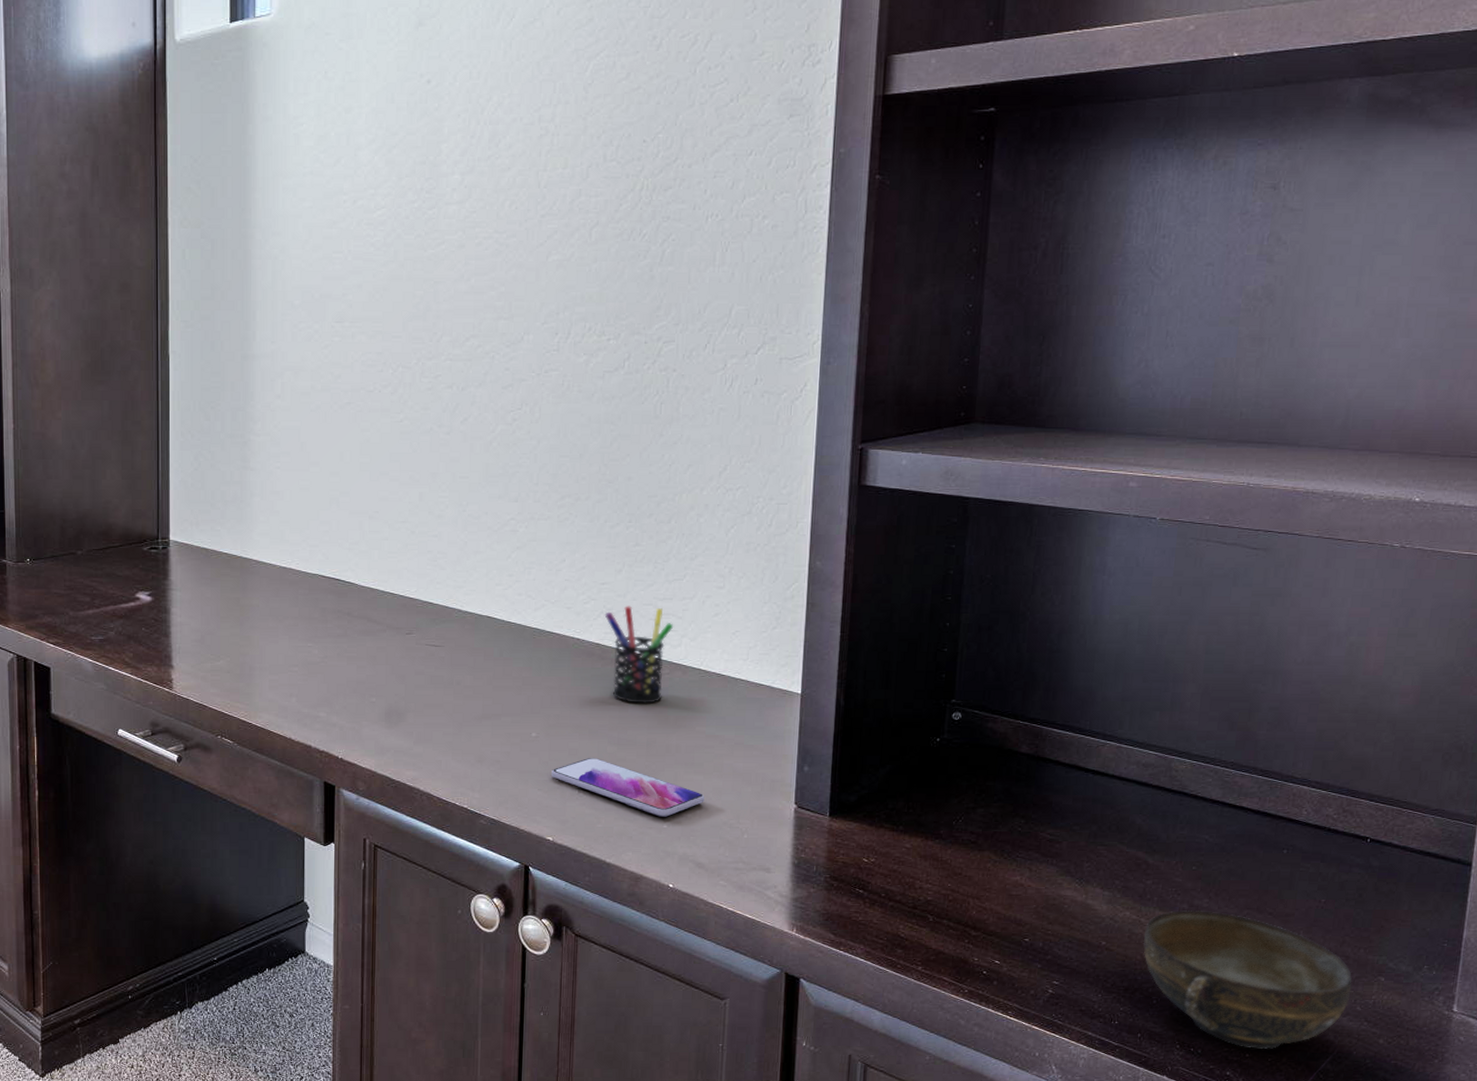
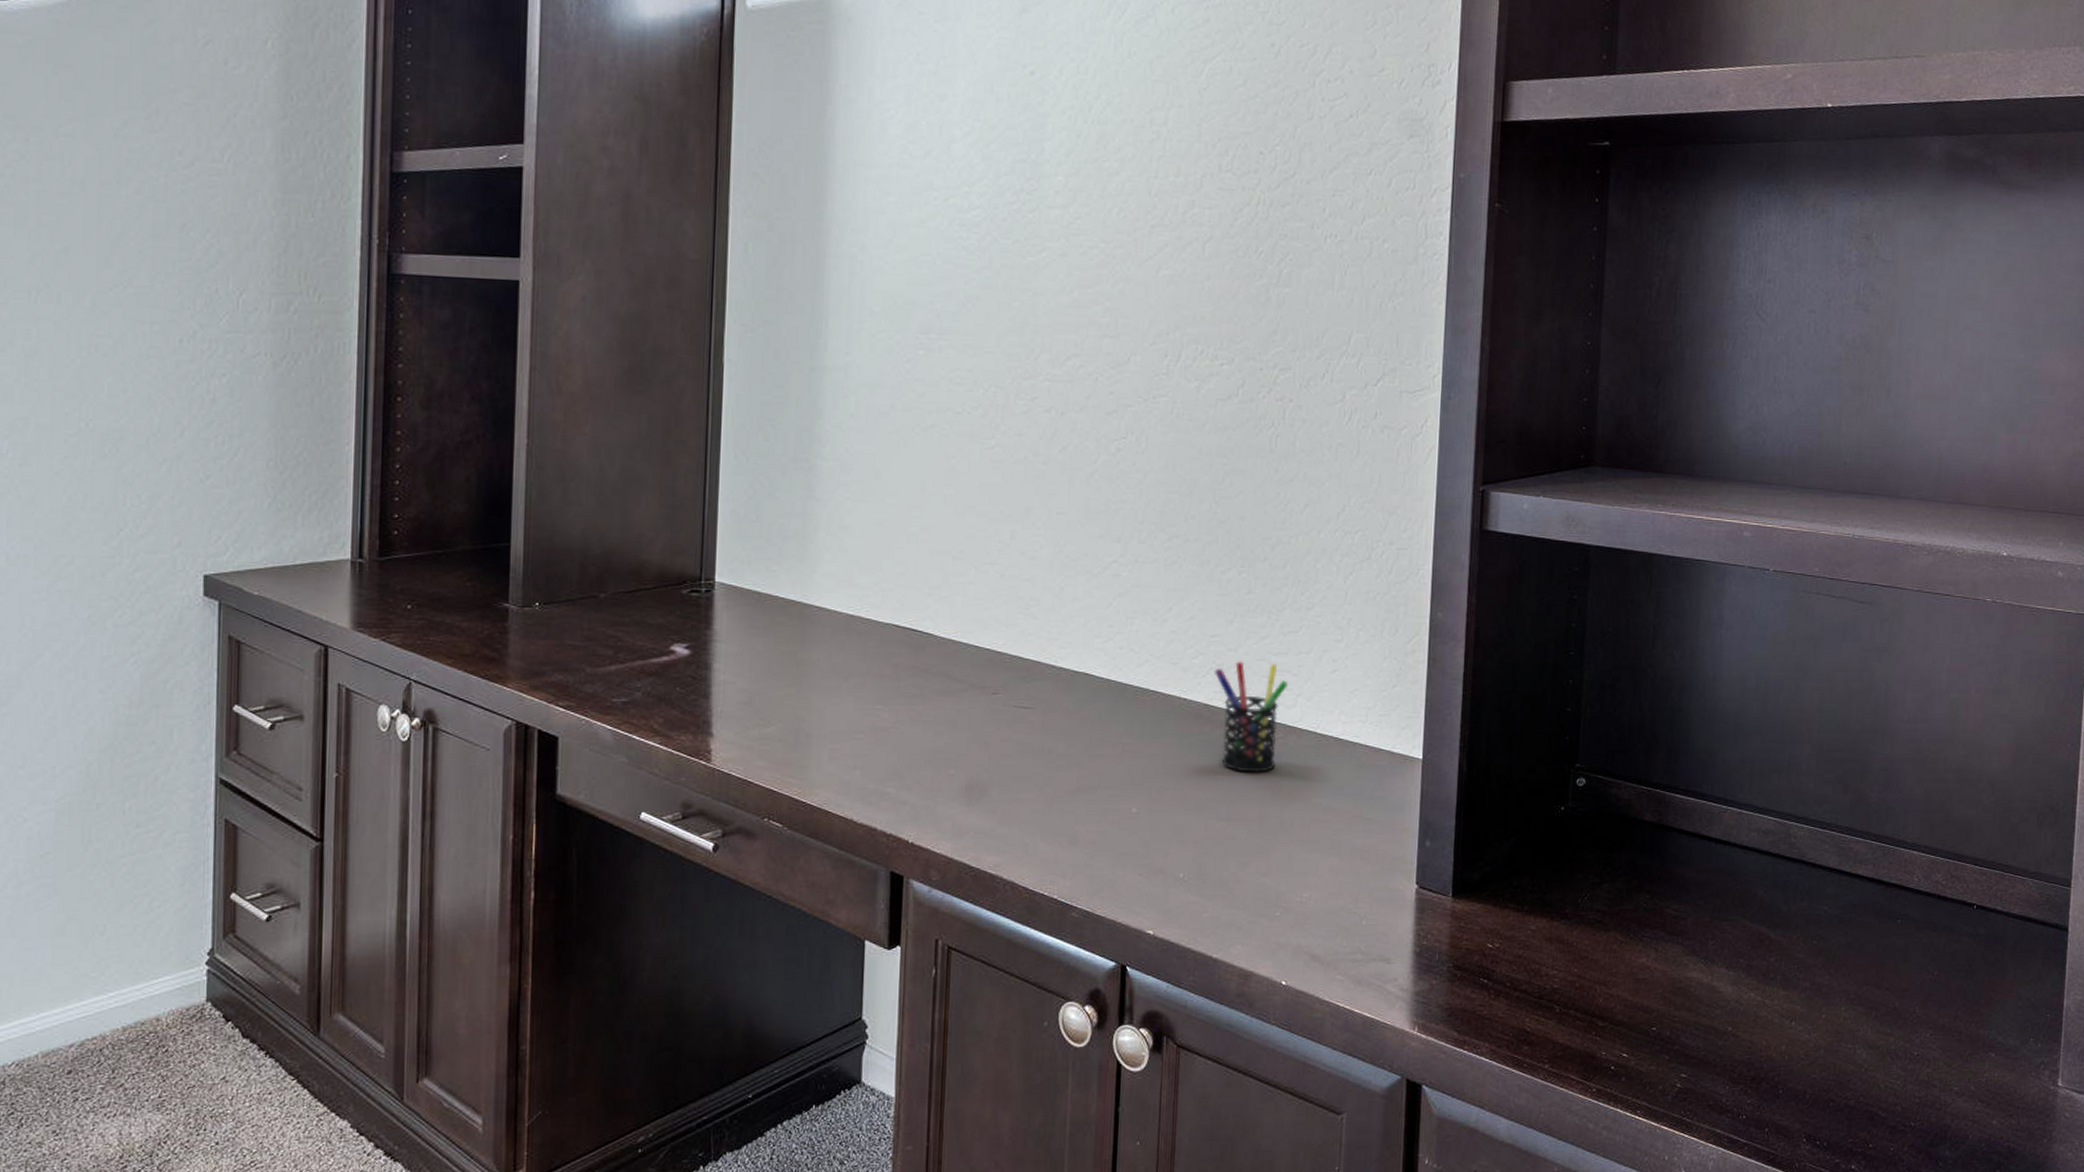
smartphone: present [552,757,705,817] -> none [1153,835,1321,903]
cup: present [1143,909,1352,1049] -> none [1768,988,1966,1138]

